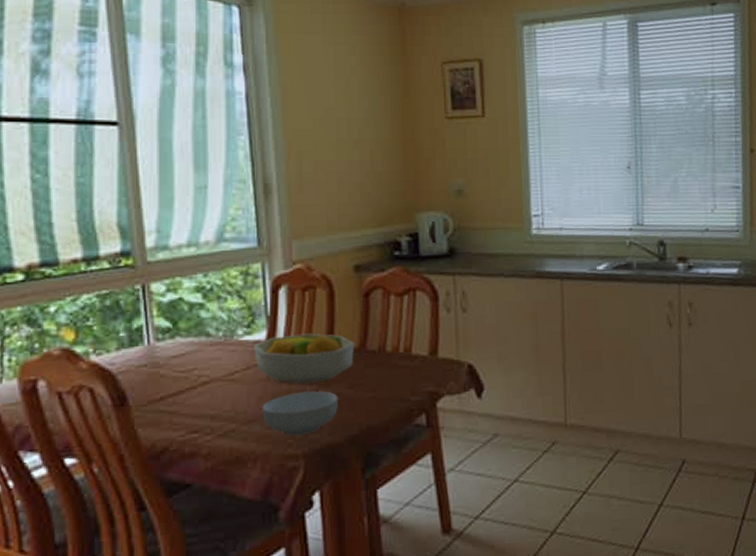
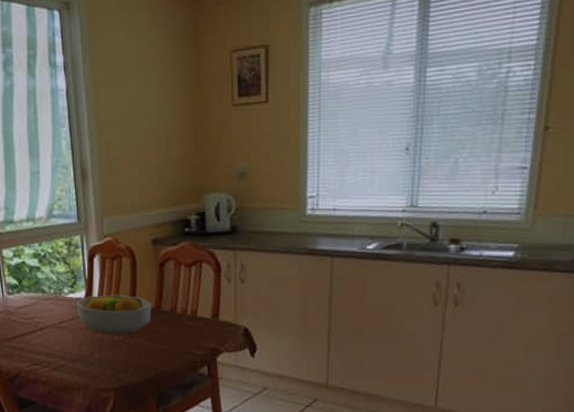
cereal bowl: present [262,390,338,436] -> none [83,340,139,374]

